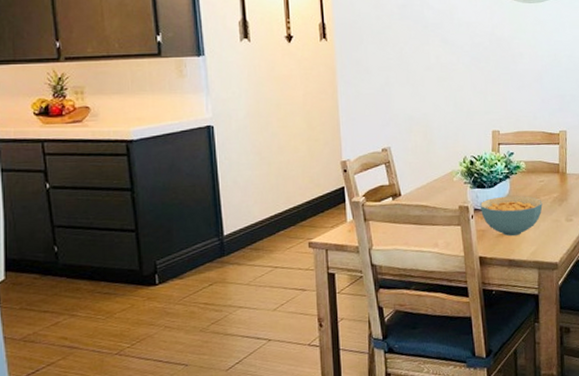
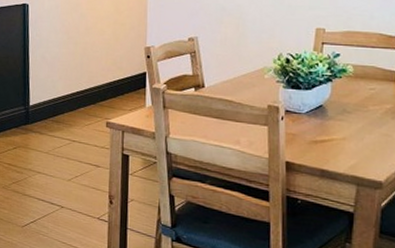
cereal bowl: present [480,196,543,237] -> none [293,100,370,146]

